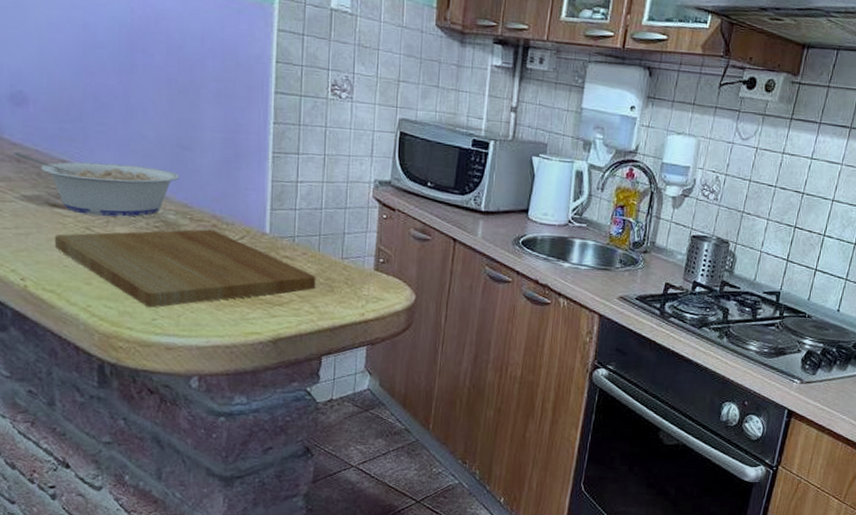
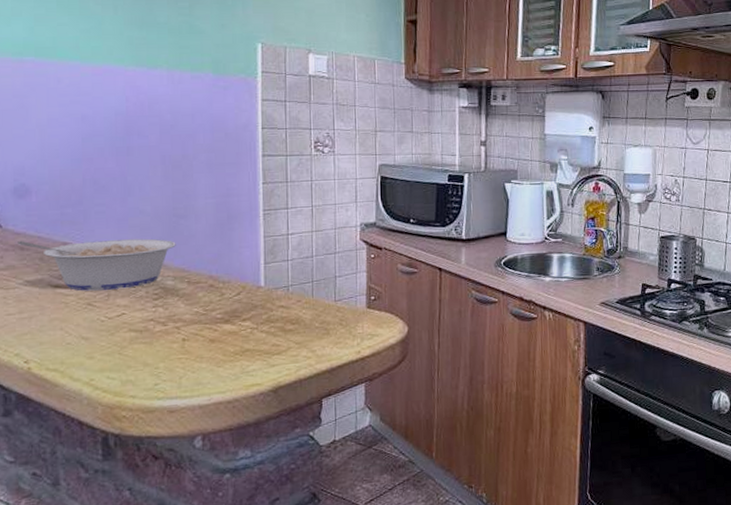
cutting board: present [55,229,316,308] -> none [58,290,312,373]

